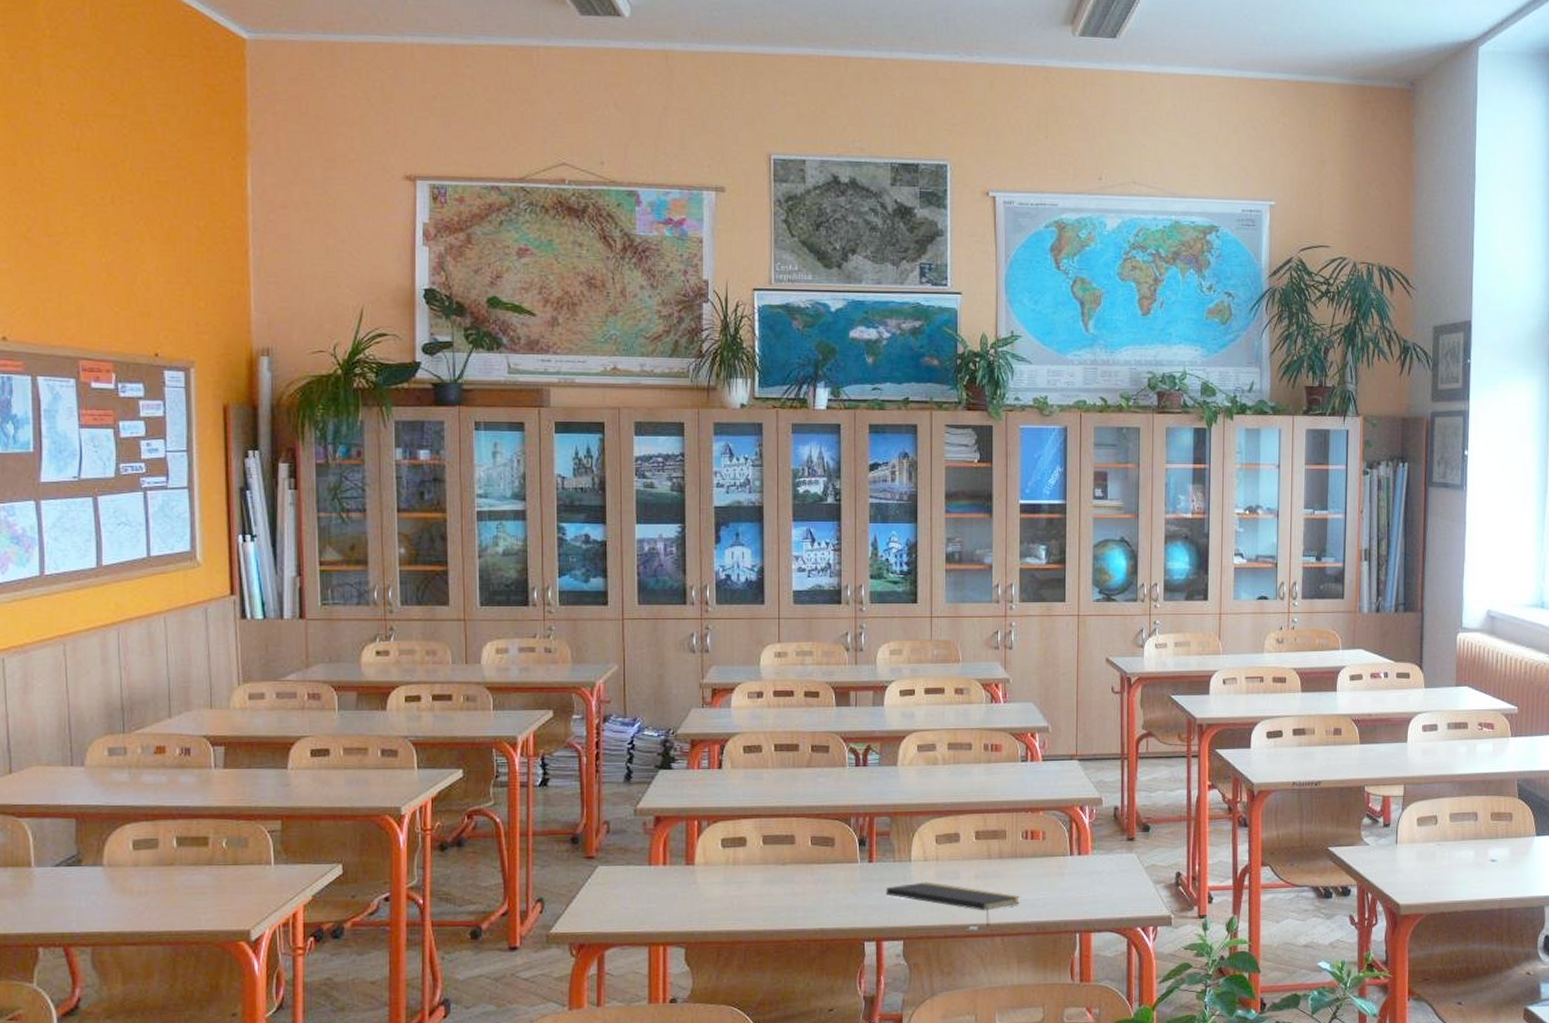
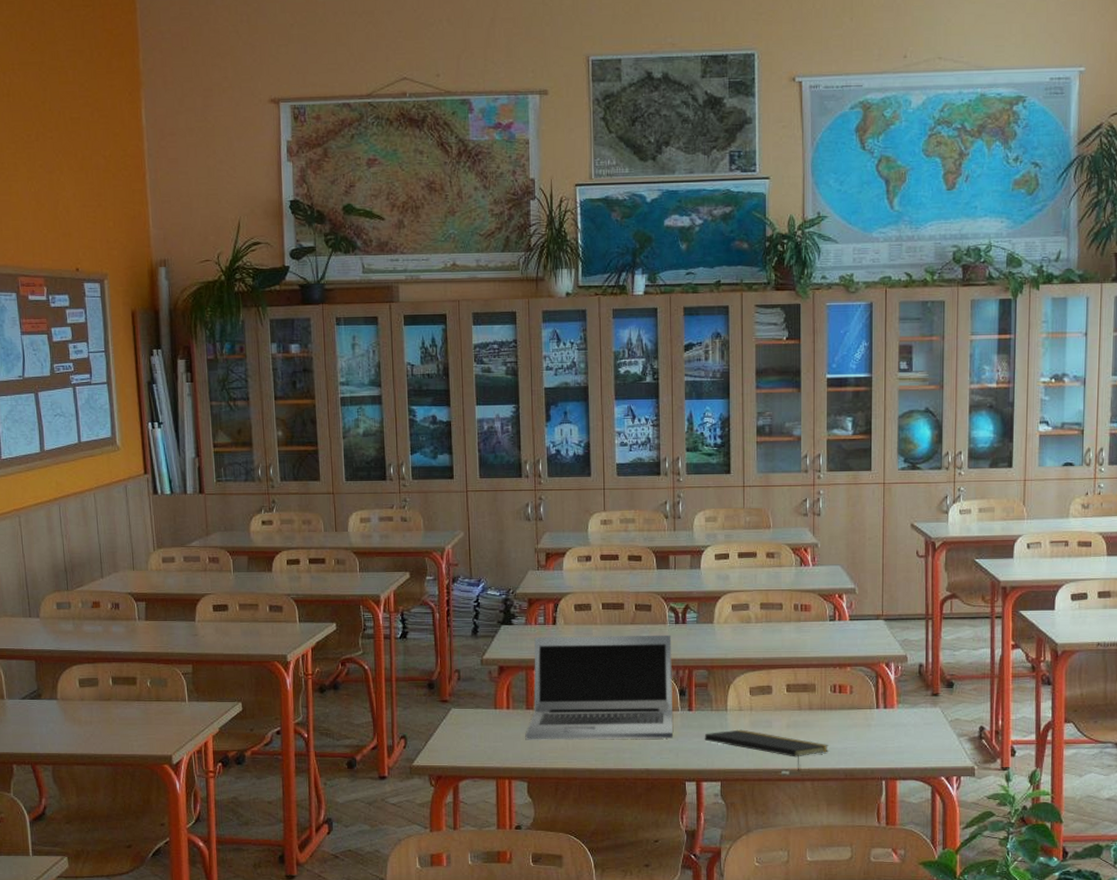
laptop: none [684,778,851,900] -> present [525,634,673,740]

